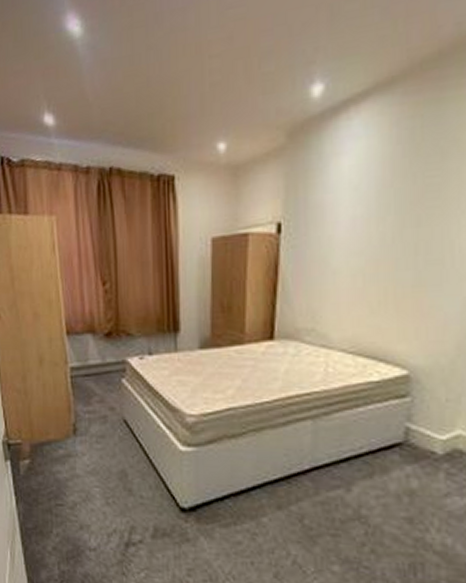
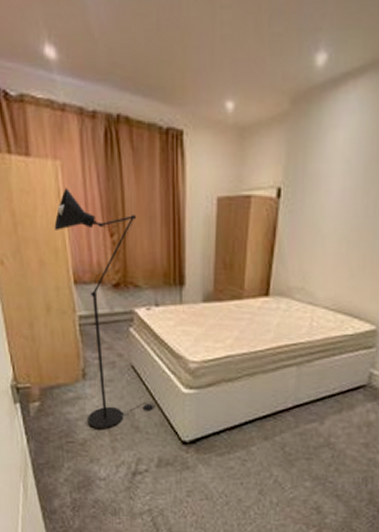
floor lamp: none [49,241,150,491] -> present [54,188,155,429]

